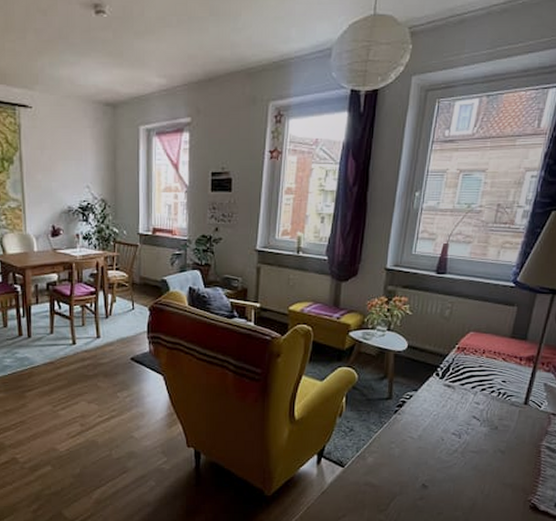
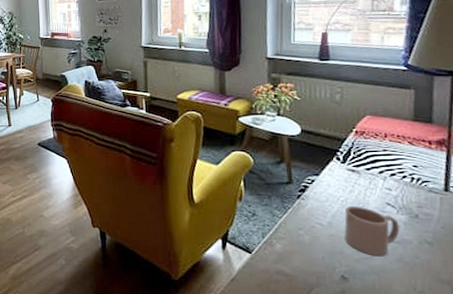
mug: none [431,419,480,466] -> present [344,205,400,257]

